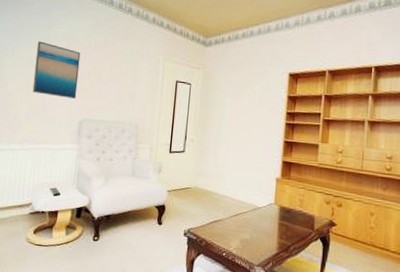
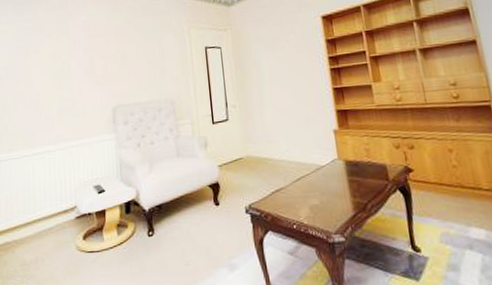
wall art: present [32,41,81,99] -> none [58,34,106,88]

